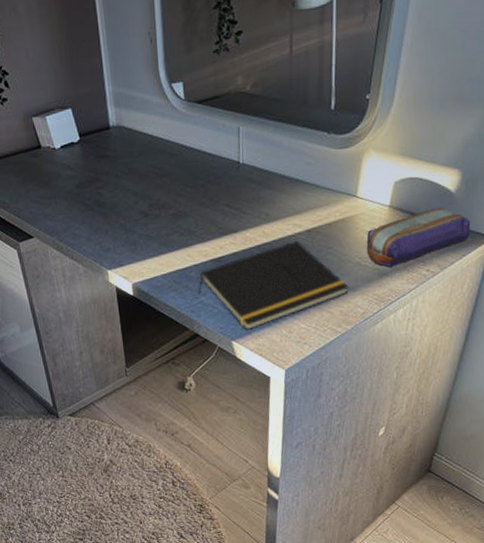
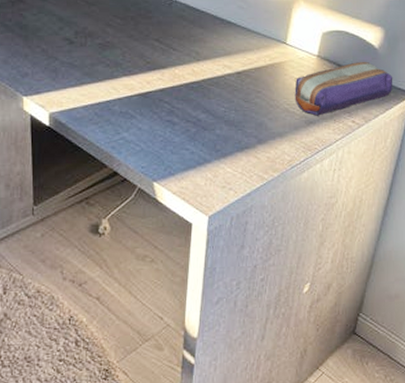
notepad: present [198,240,349,331] -> none [120,81,276,172]

